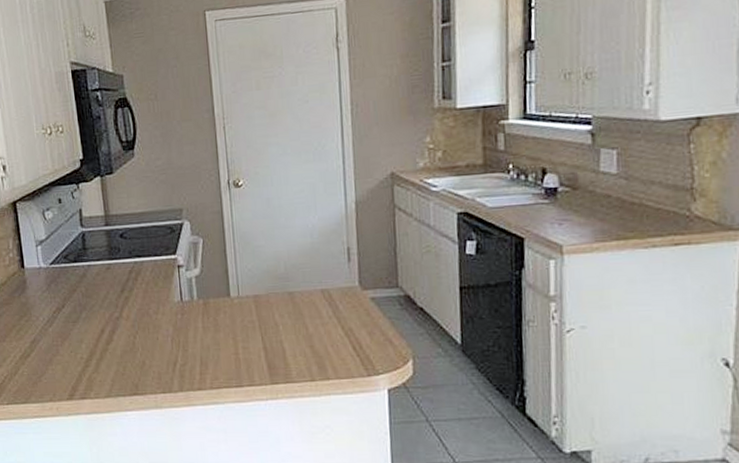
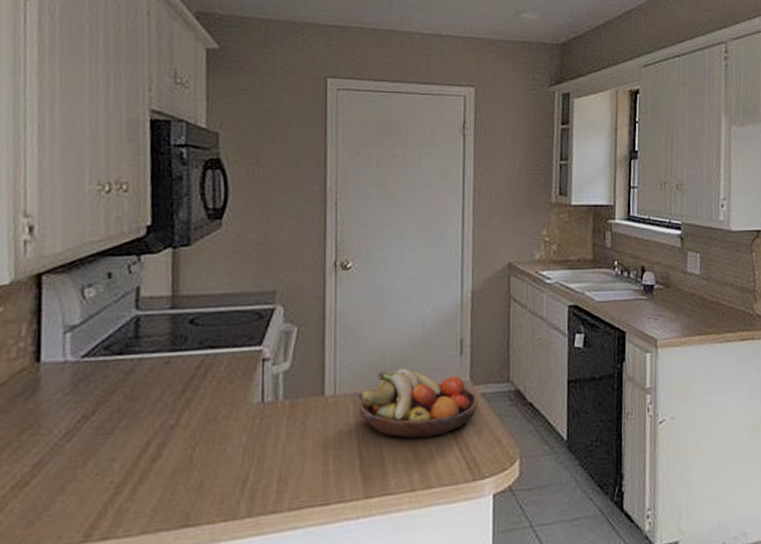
fruit bowl: none [258,274,368,336] -> present [358,368,477,439]

